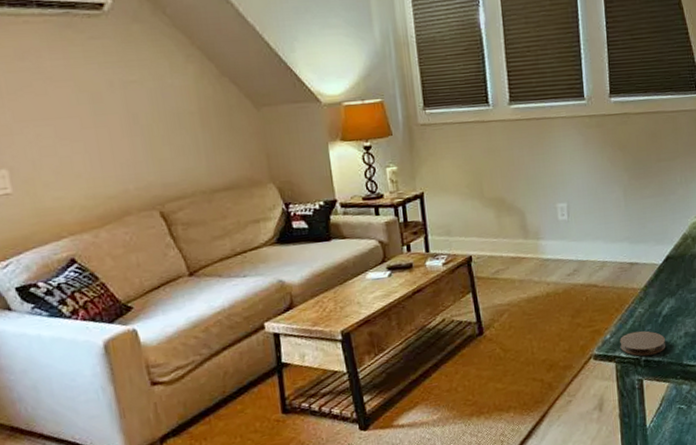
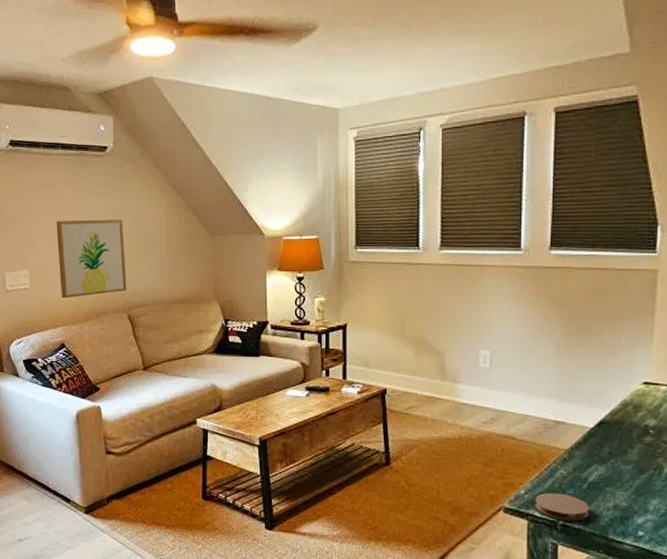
wall art: none [41,95,155,201] -> present [56,220,127,299]

